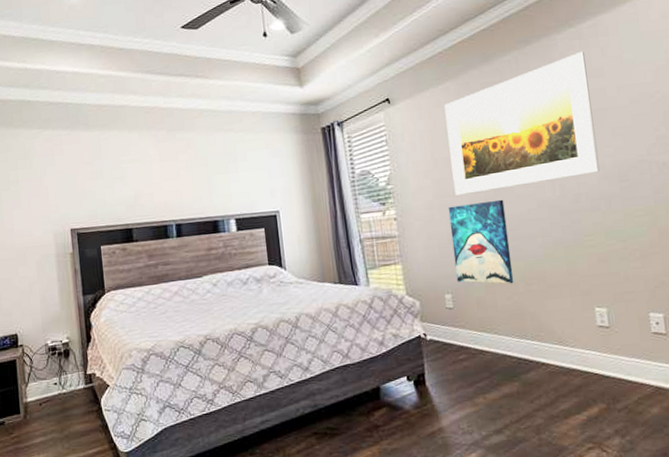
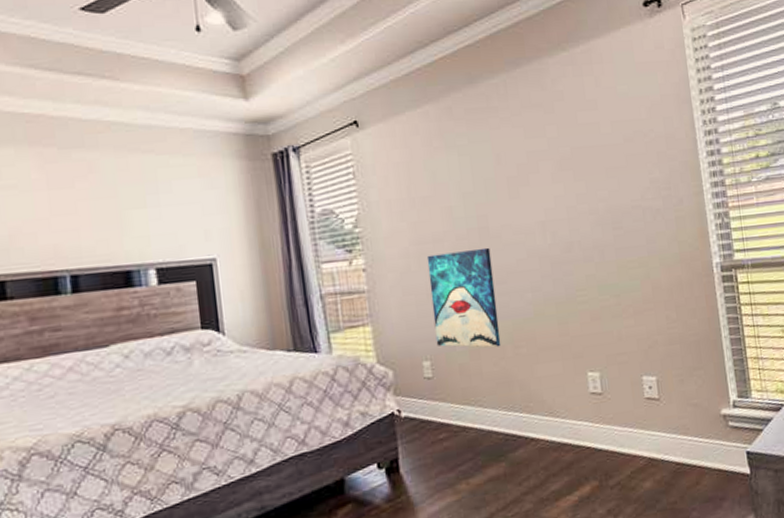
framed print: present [444,51,600,196] -> none [423,79,593,242]

